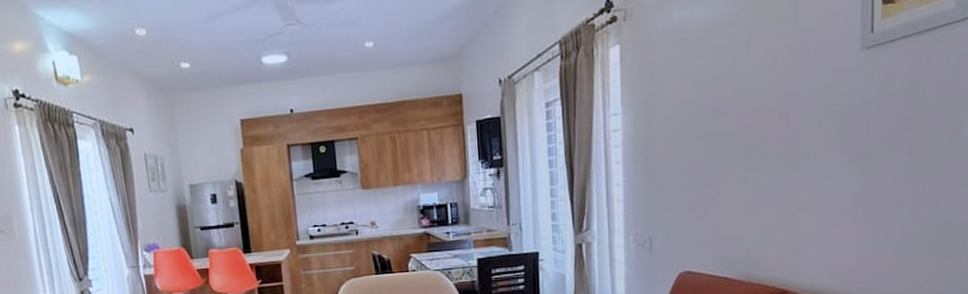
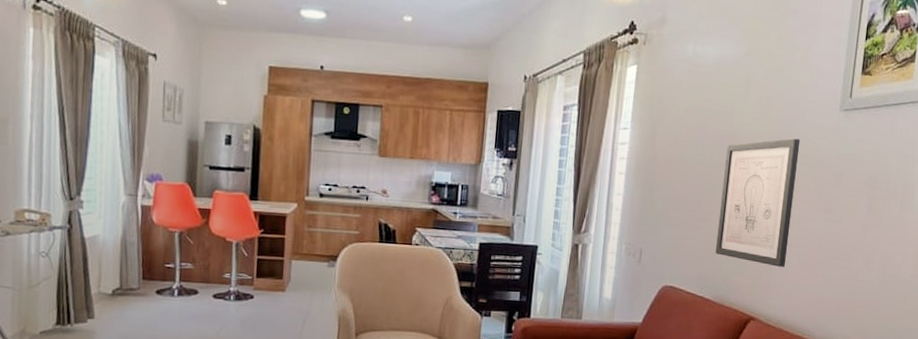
wall art: none [733,90,818,233] -> present [715,138,801,267]

